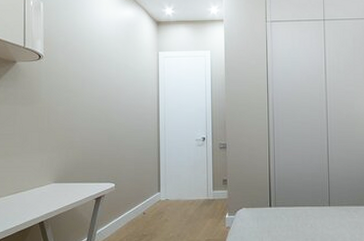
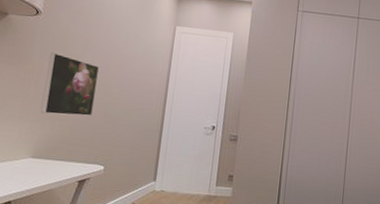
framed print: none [55,90,99,145] -> present [40,52,100,116]

